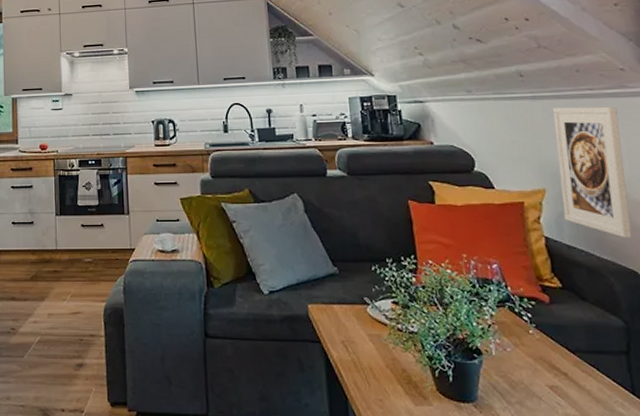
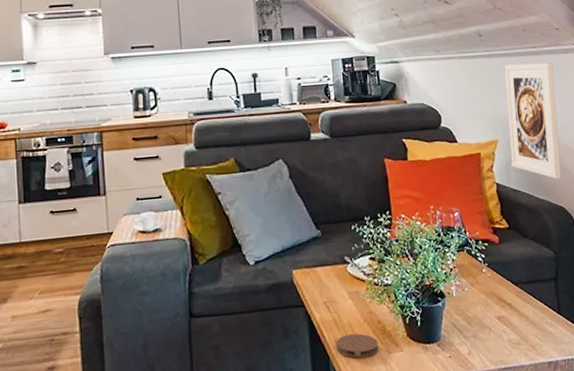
coaster: none [355,379,404,405] -> present [336,333,379,359]

